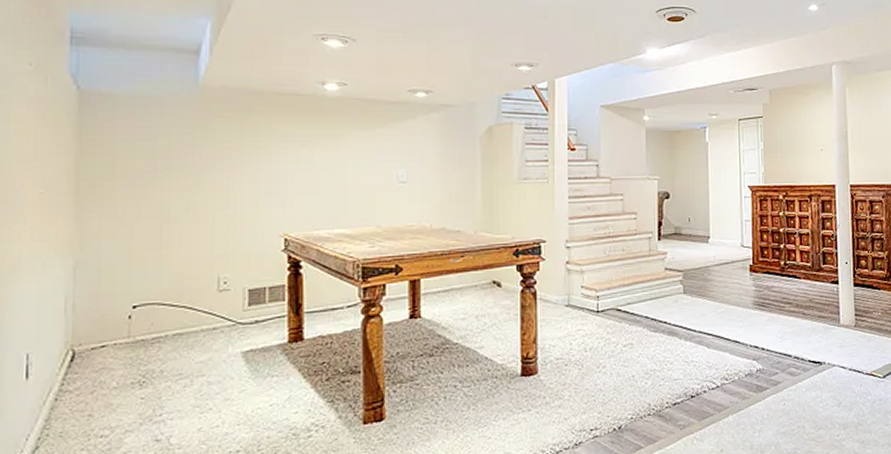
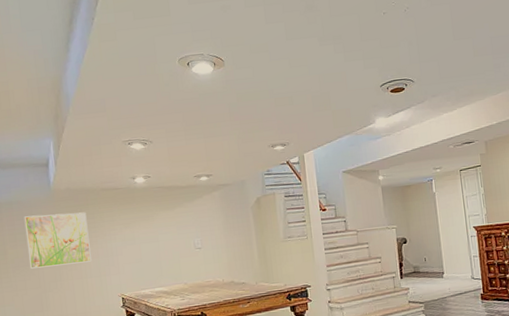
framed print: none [149,117,247,189] -> present [24,212,92,269]

